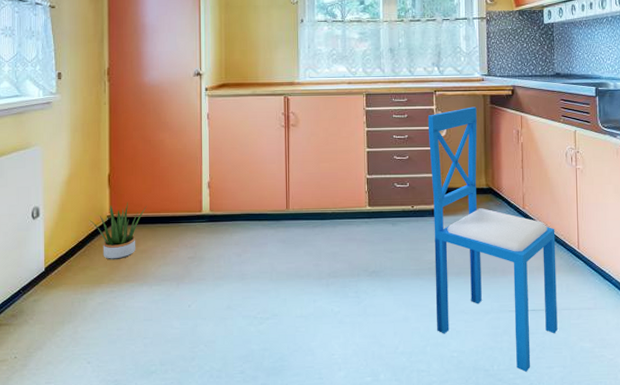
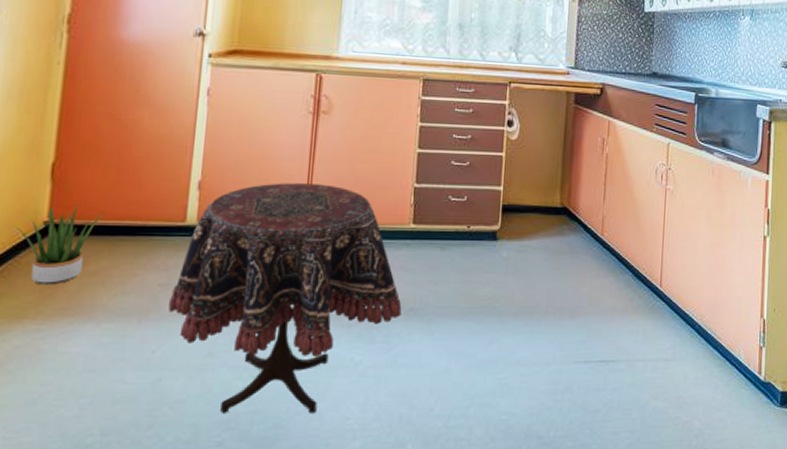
side table: none [197,179,366,351] -> present [168,183,402,414]
dining chair: present [427,106,558,372] -> none [485,105,636,439]

